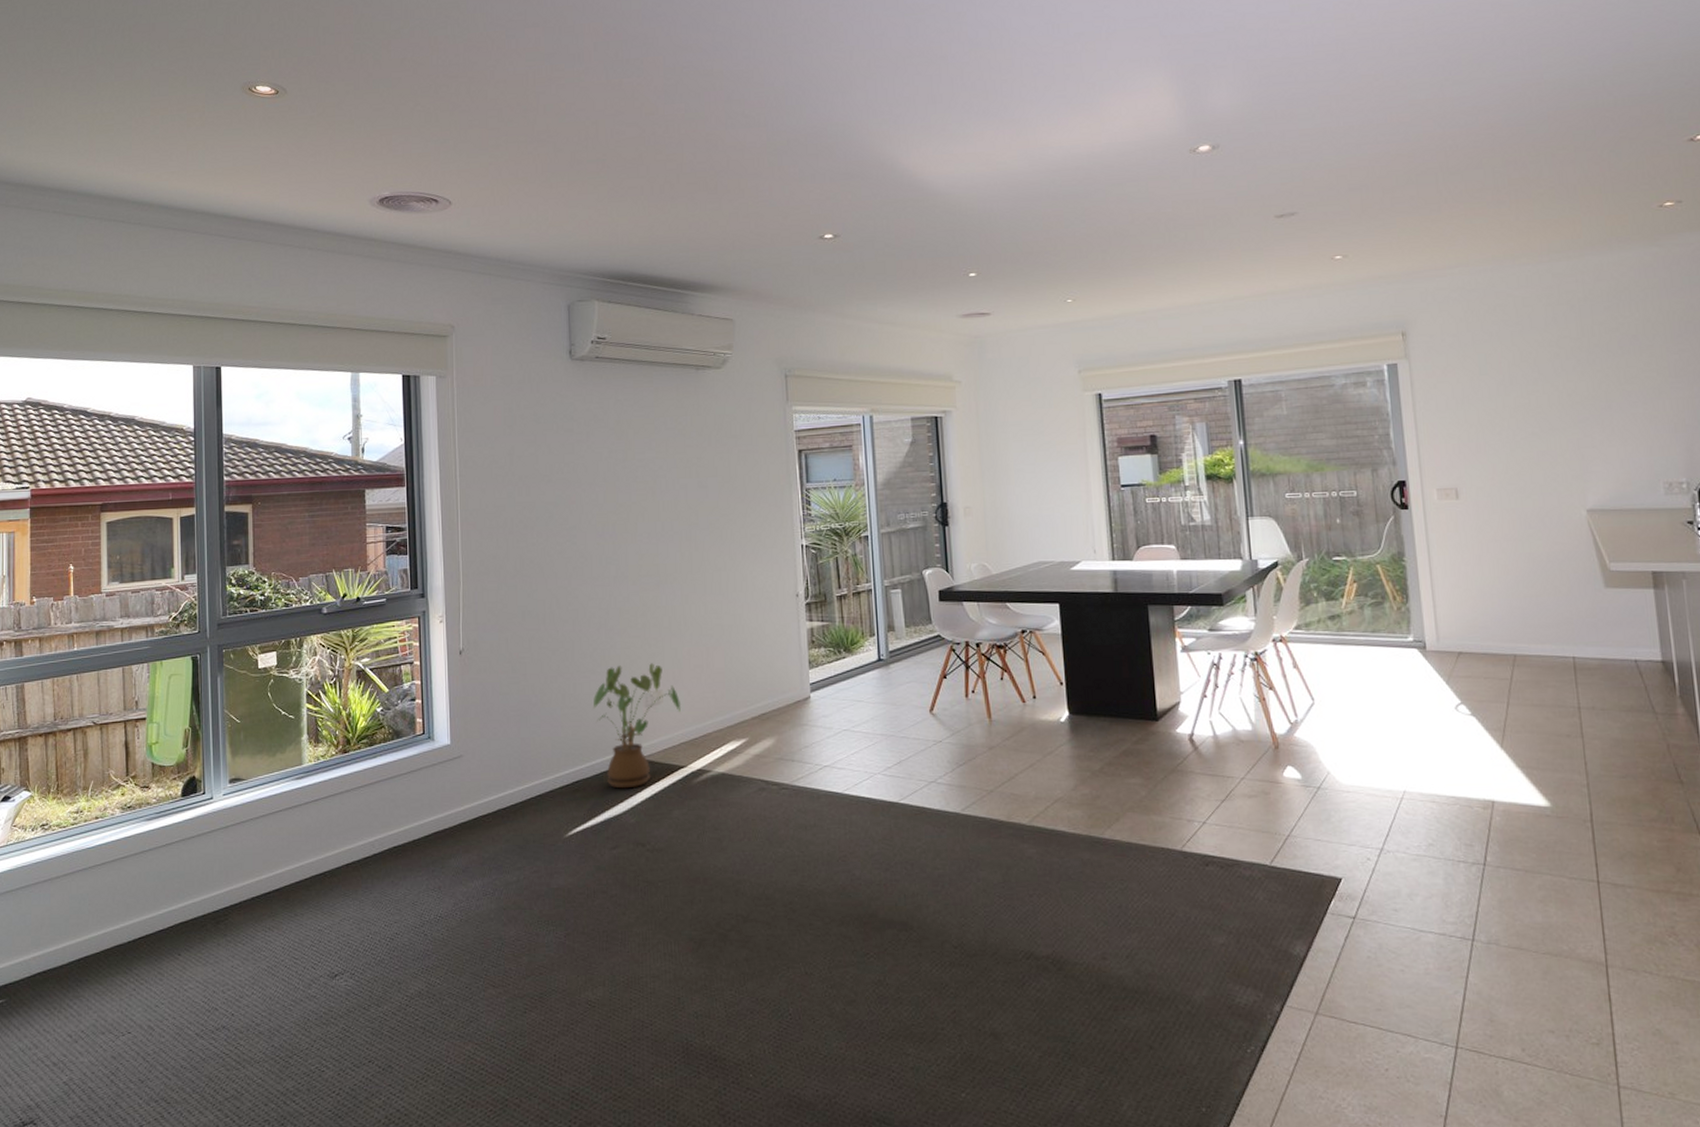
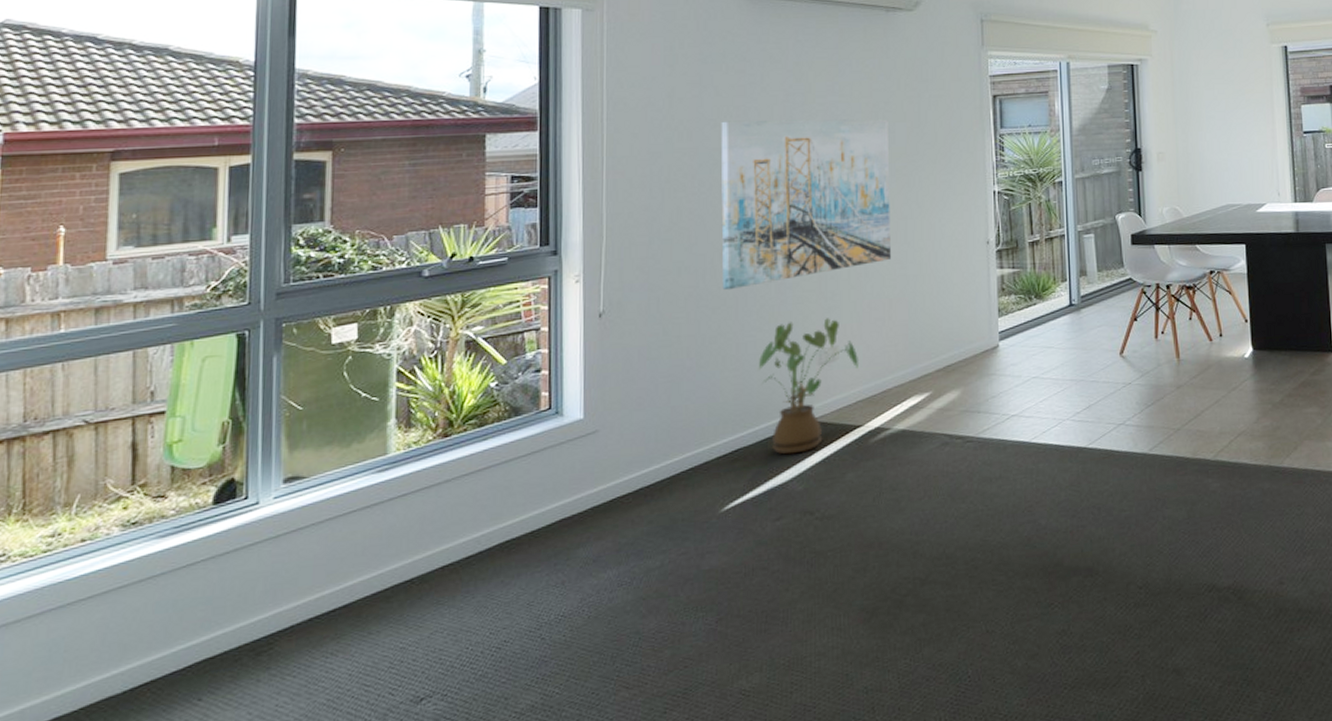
wall art: none [554,474,707,634] -> present [720,119,891,291]

